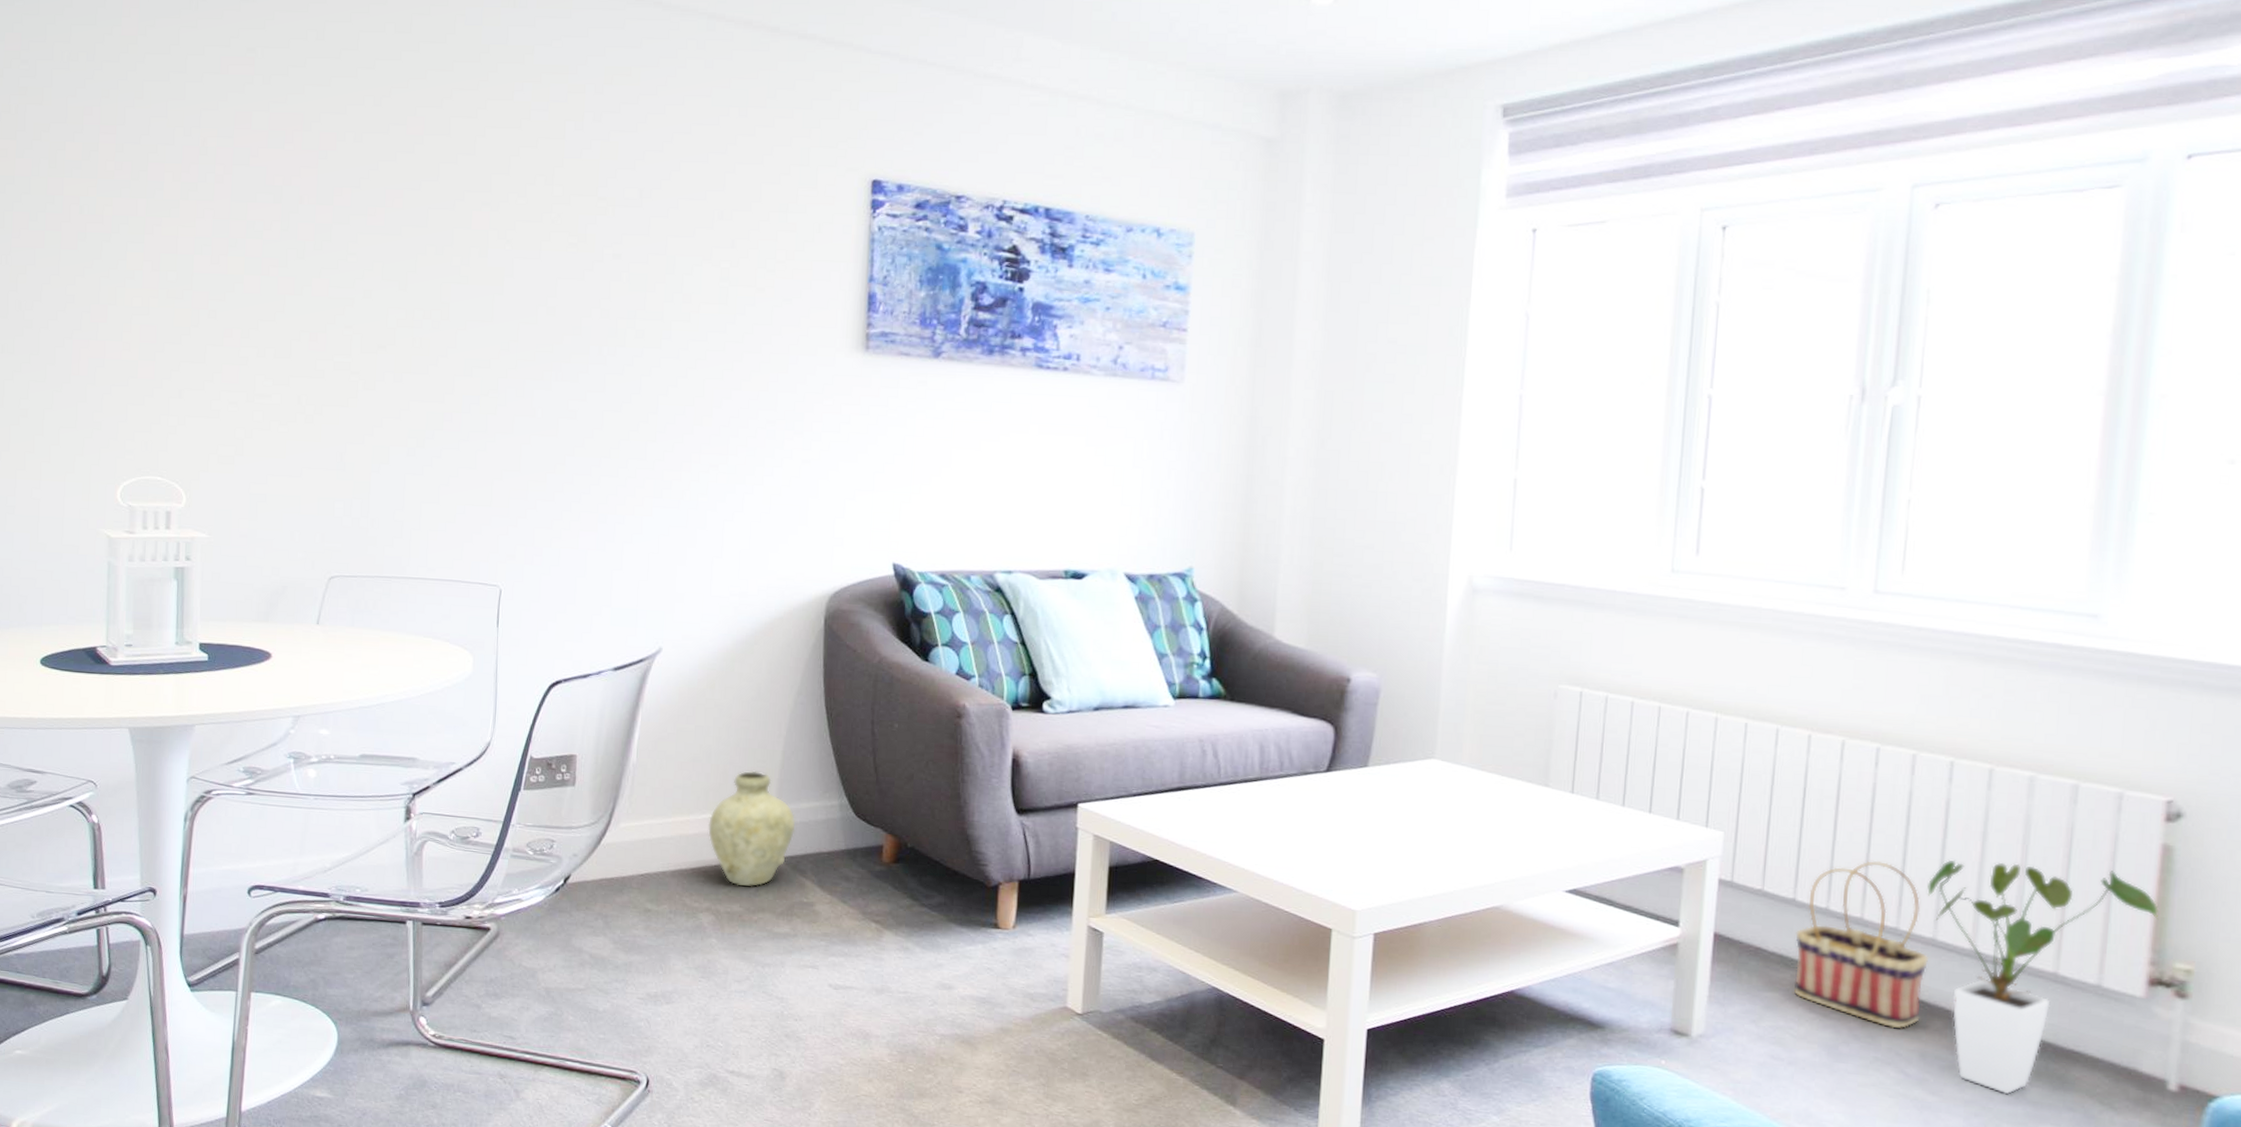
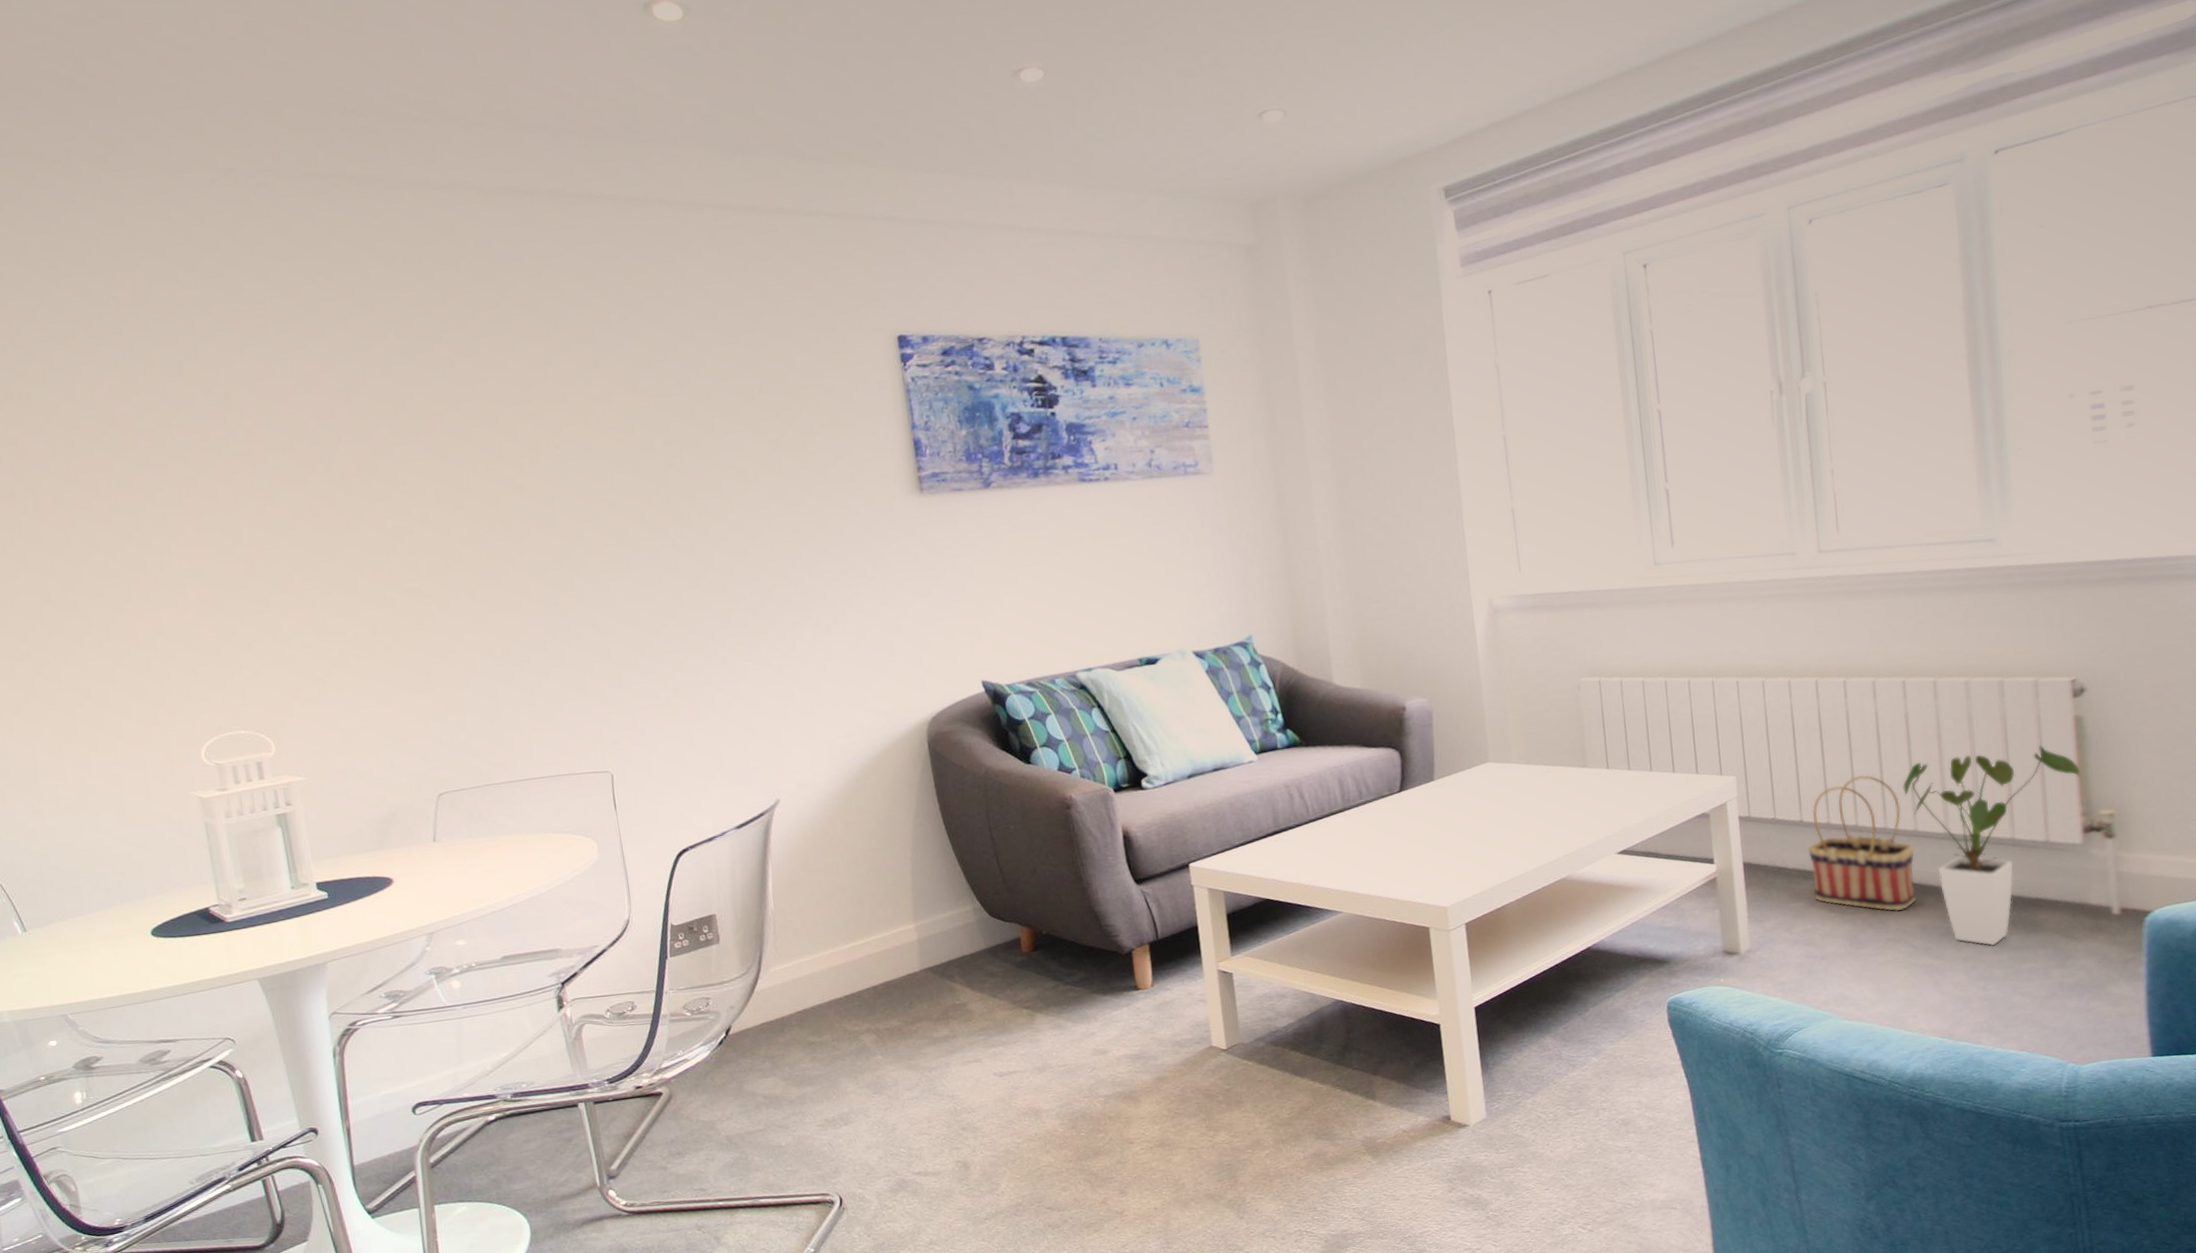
vase: present [708,770,796,887] -> none [853,894,937,1003]

